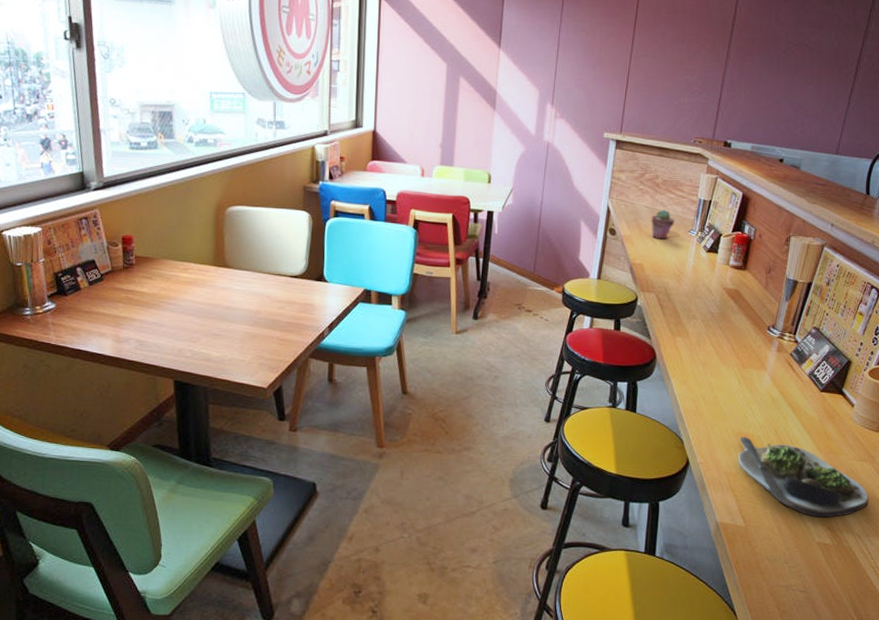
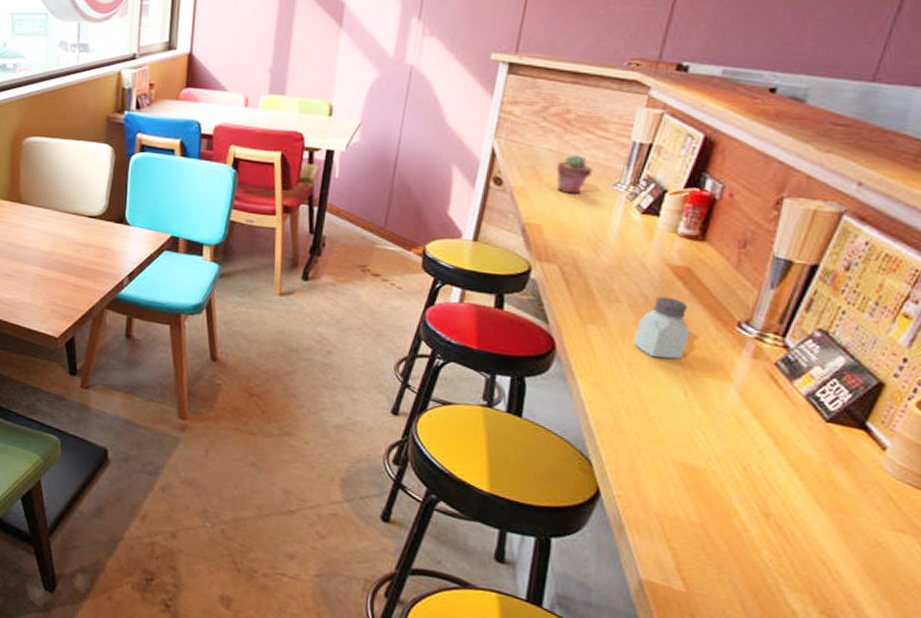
saltshaker: none [705,312,740,358] -> present [633,296,690,360]
salad plate: present [738,437,869,518] -> none [678,469,907,606]

